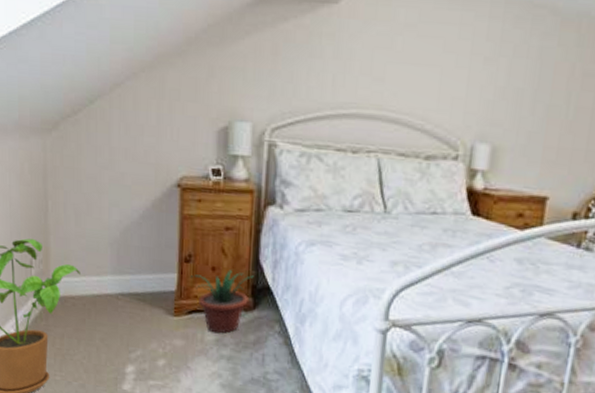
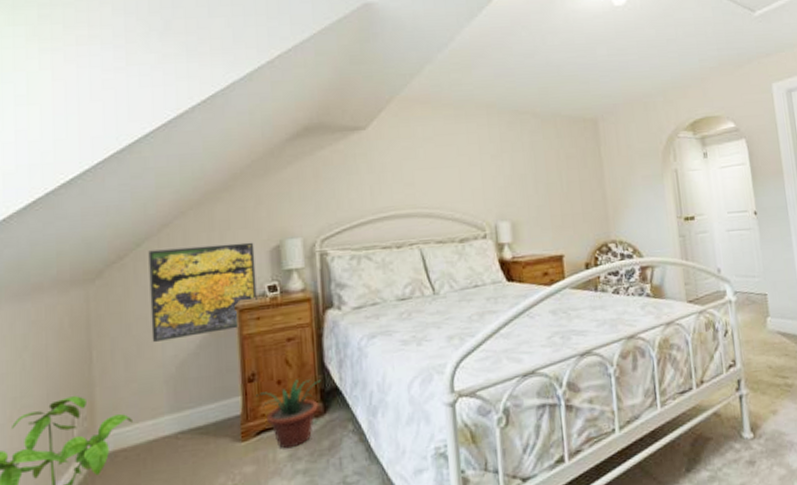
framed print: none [100,109,202,207] -> present [148,242,257,343]

